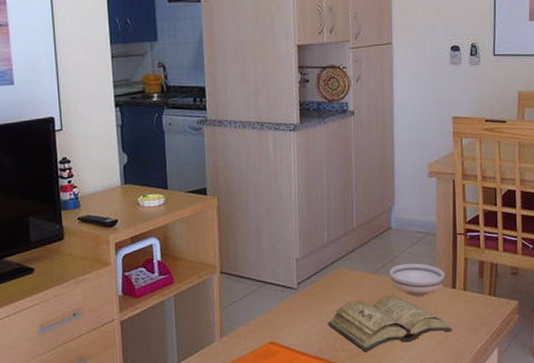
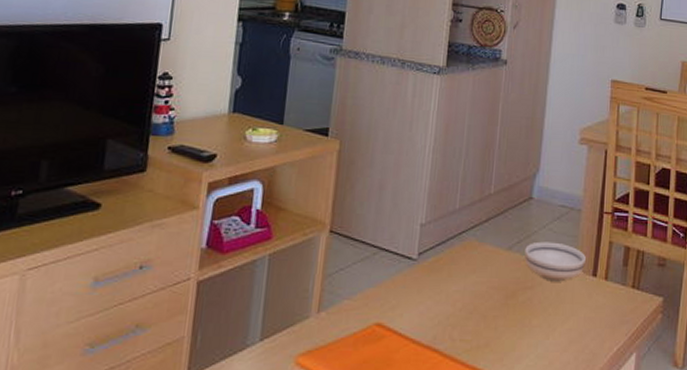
diary: present [328,295,453,352] -> none [447,278,589,346]

